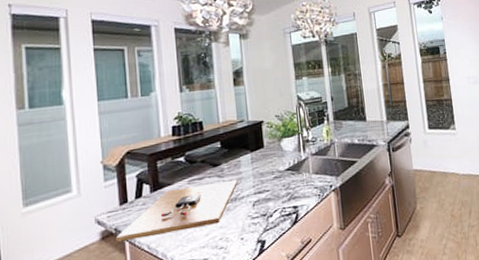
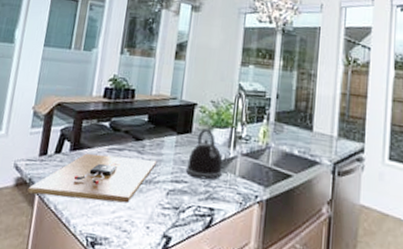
kettle: none [265,140,299,186] -> present [186,128,223,180]

